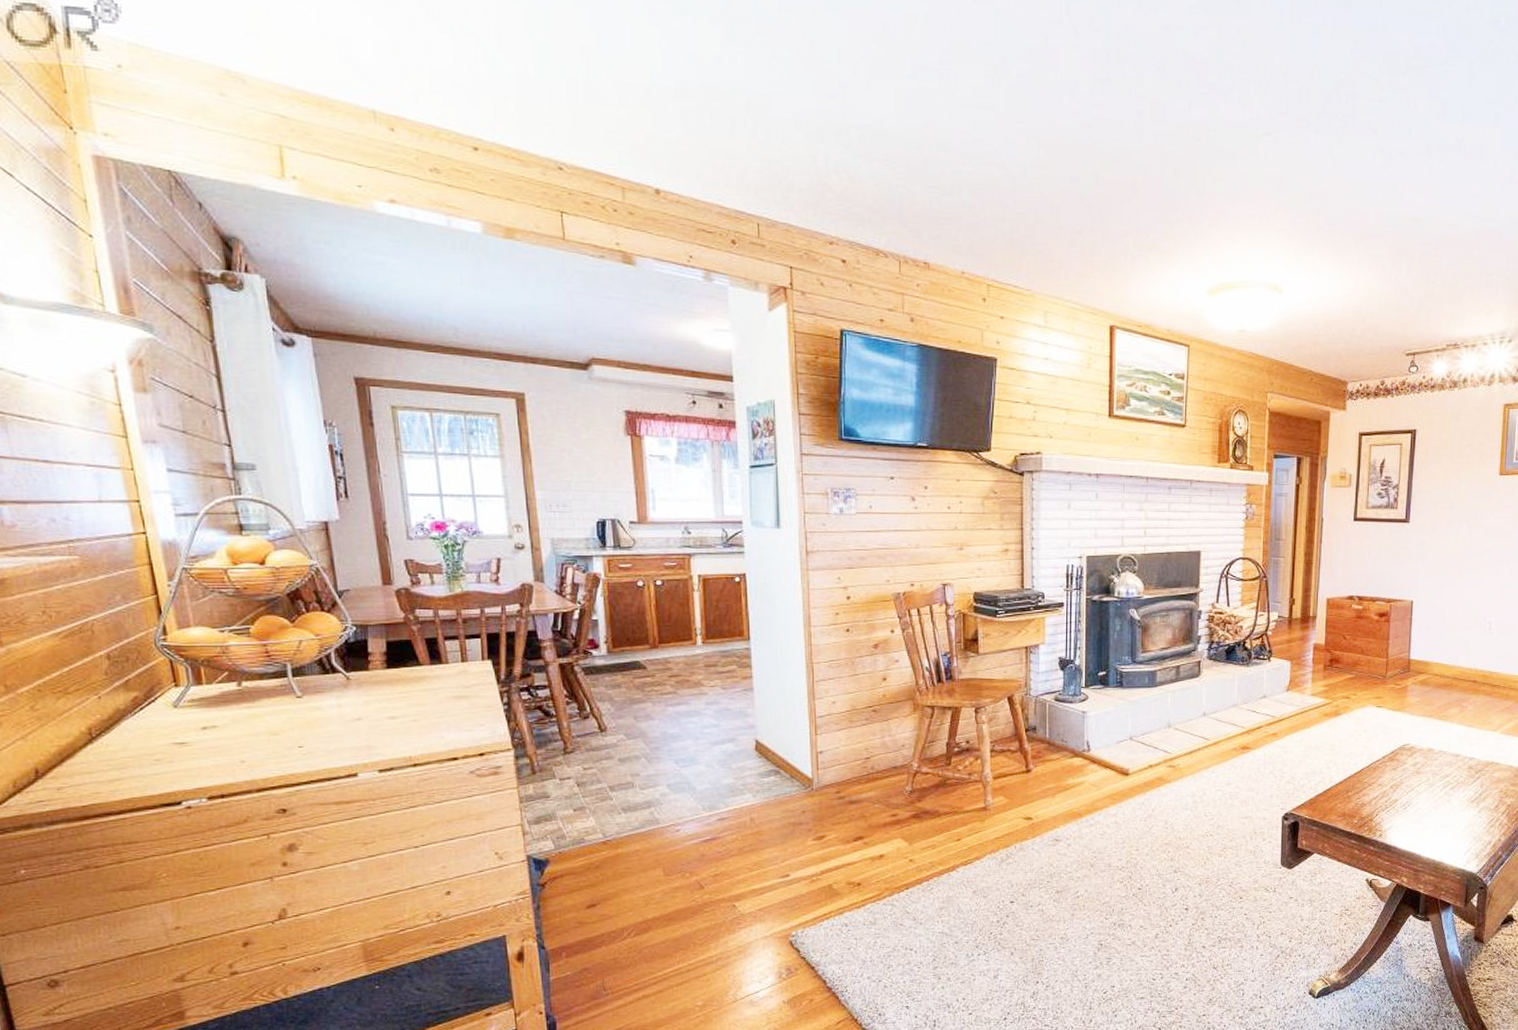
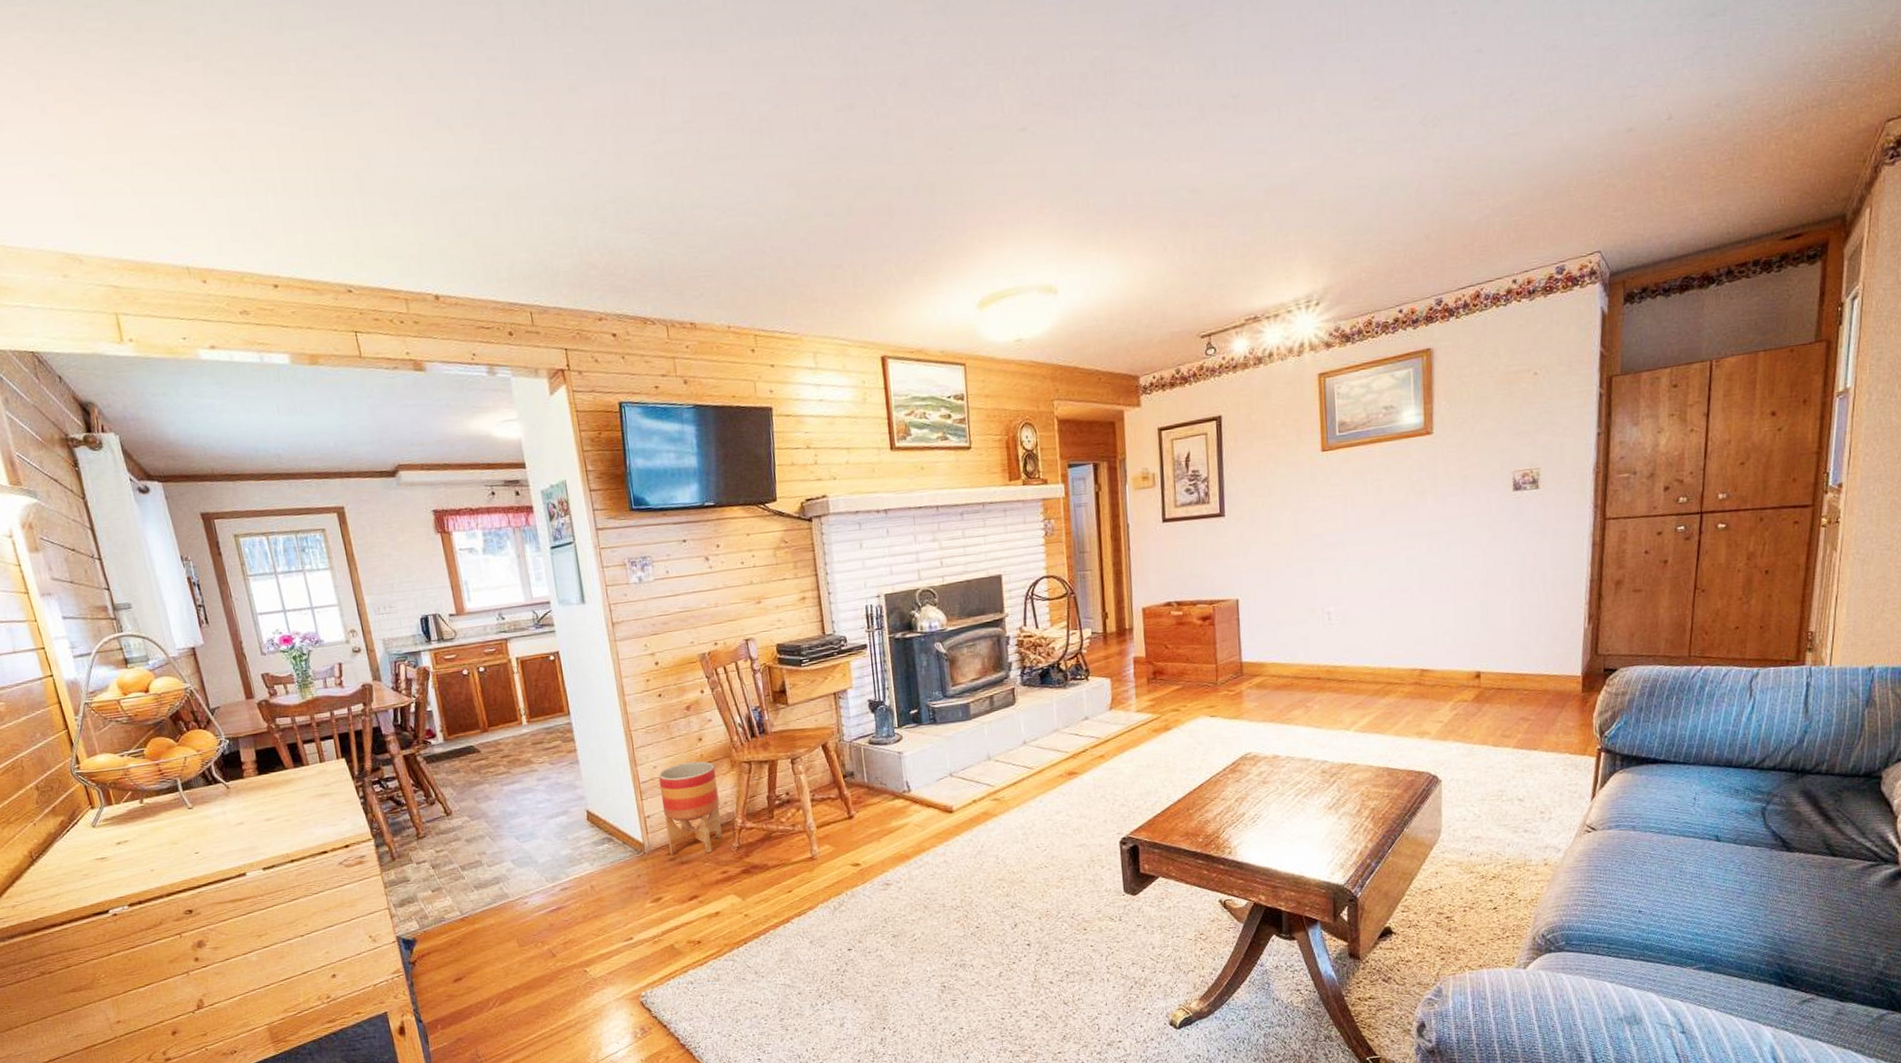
planter: none [836,701,897,795] -> present [658,761,723,855]

